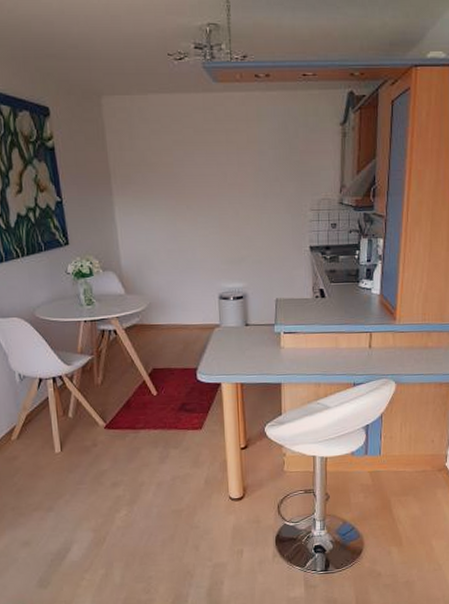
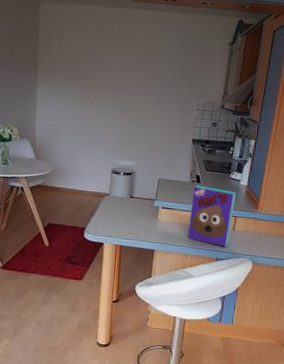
cereal box: none [317,300,369,369] -> present [187,185,237,247]

